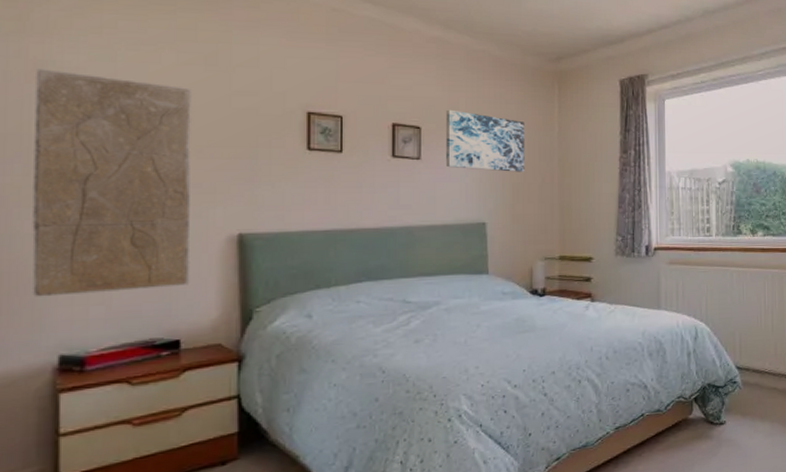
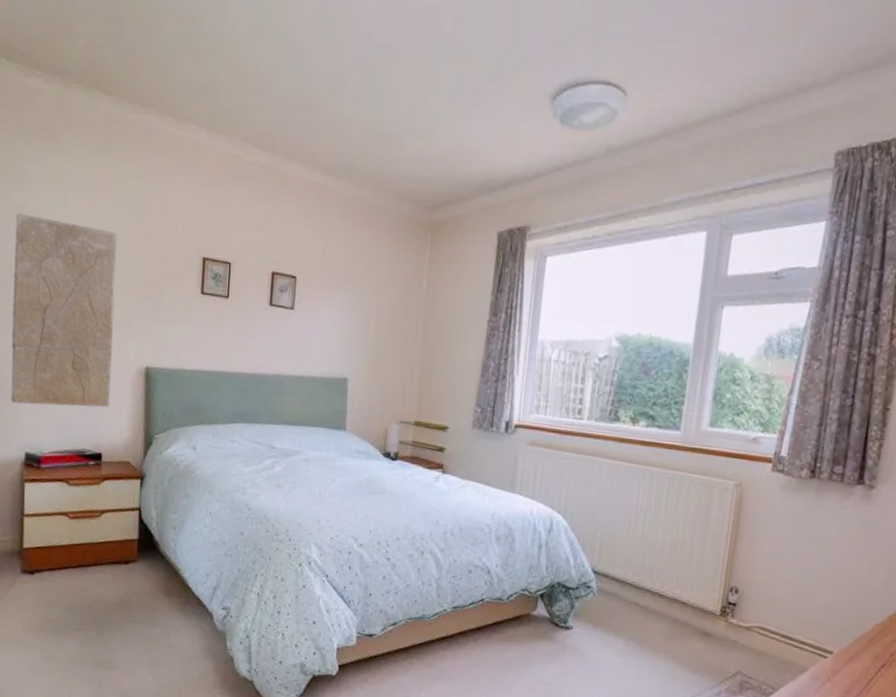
wall art: present [446,109,525,172] -> none [316,259,394,330]

